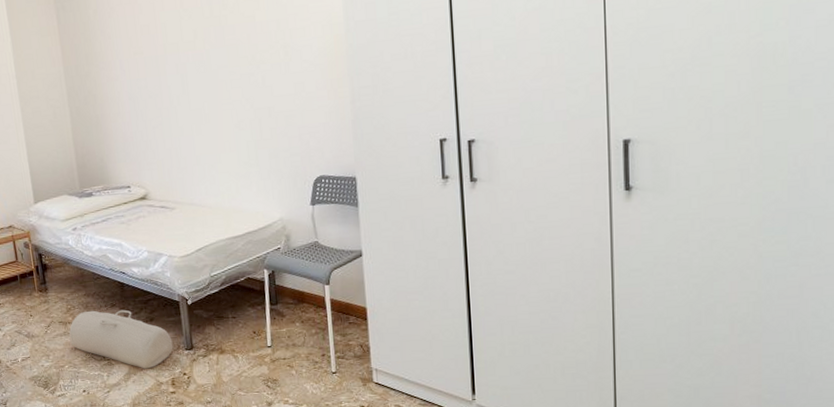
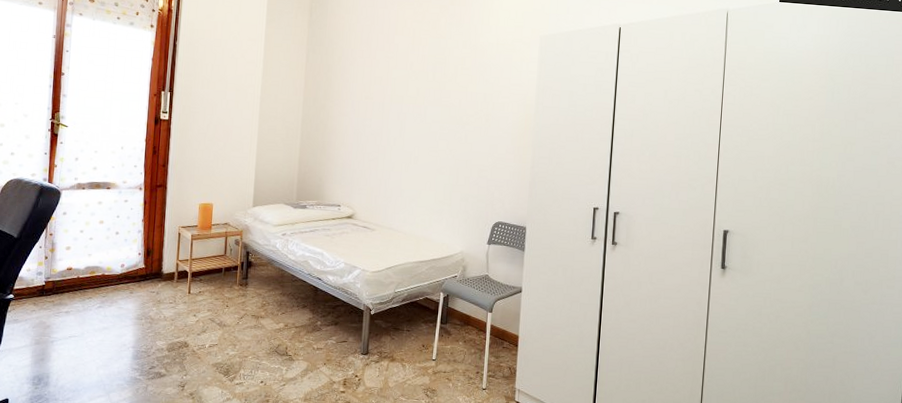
duffel bag: present [69,309,174,369] -> none [258,308,351,368]

